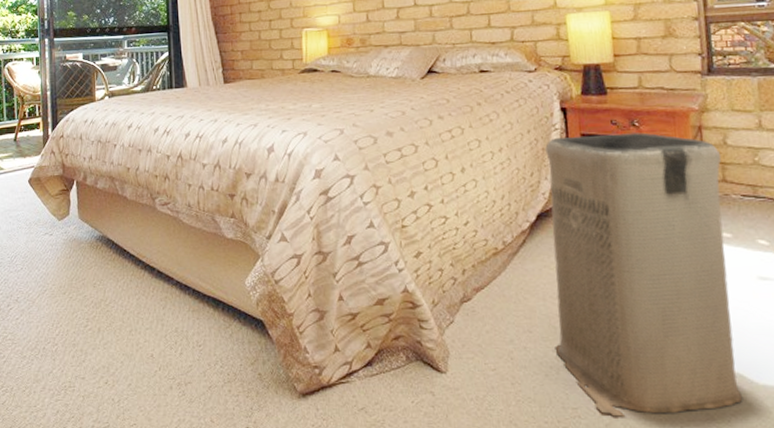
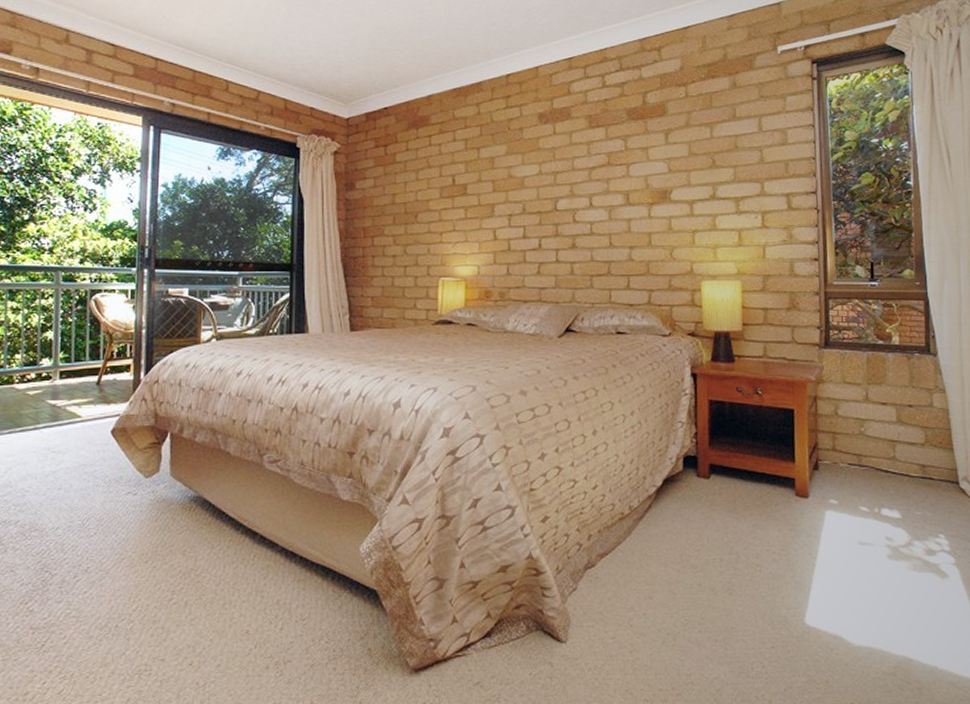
laundry basket: present [545,132,743,417] -> none [673,401,840,682]

